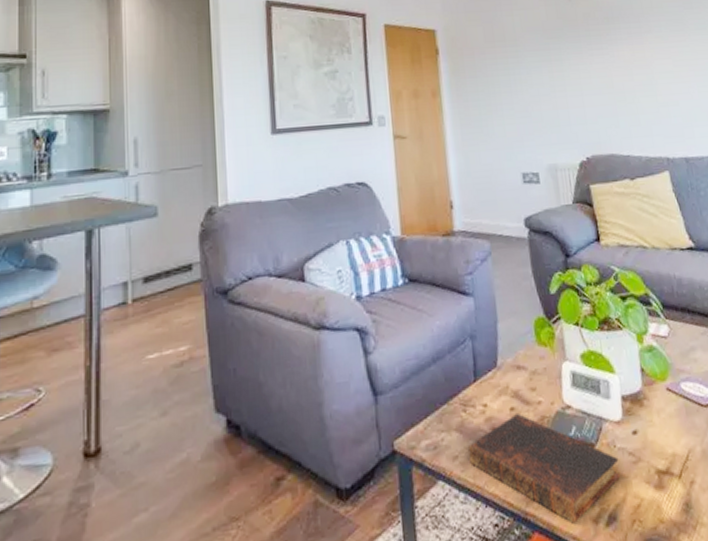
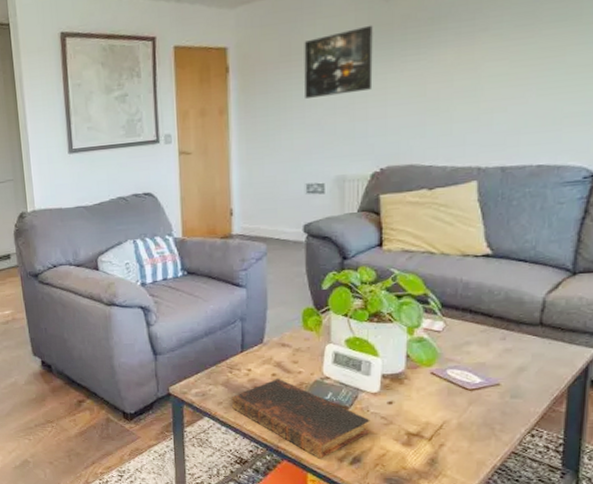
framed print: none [505,19,569,84] -> present [304,24,373,98]

